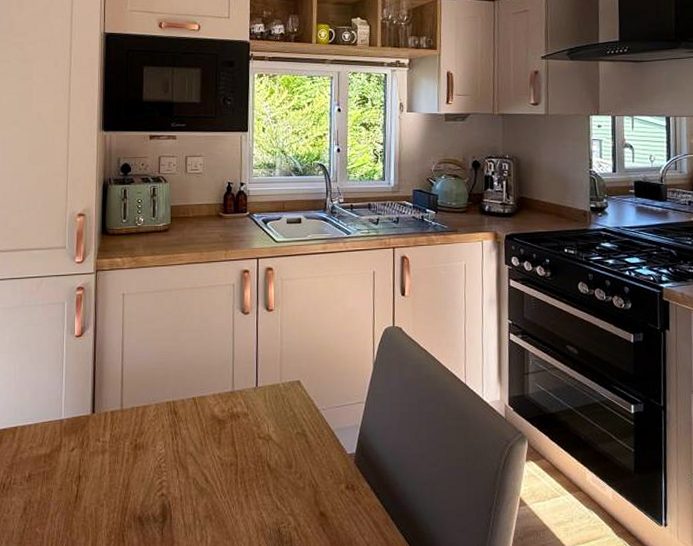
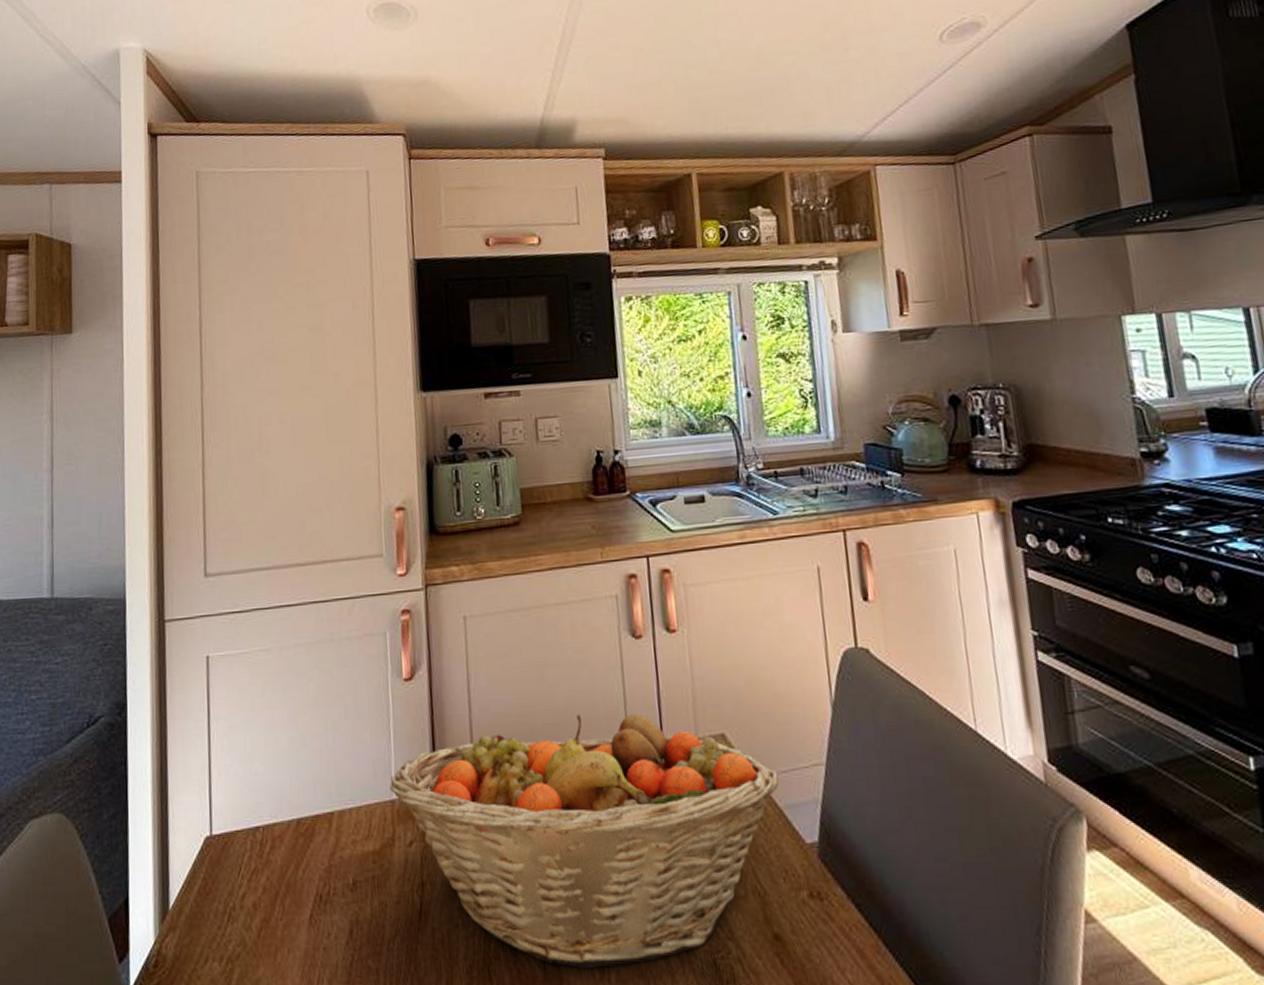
fruit basket: none [60,365,333,535] -> present [390,713,779,970]

